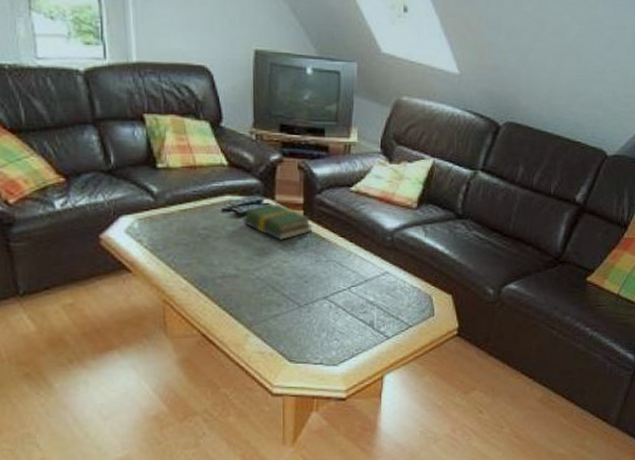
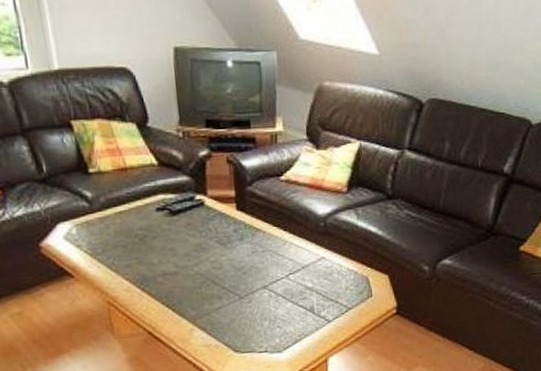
book: present [244,203,313,240] -> none [178,198,246,234]

